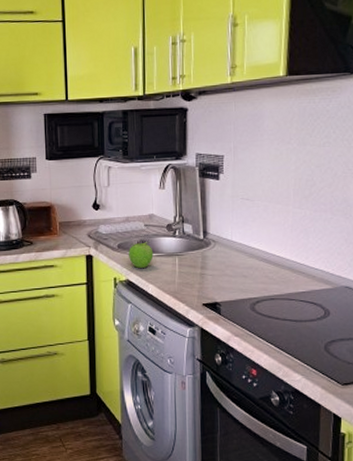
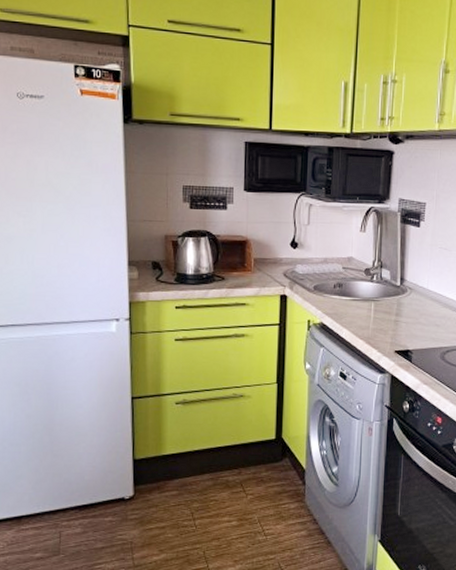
fruit: present [129,241,154,268] -> none [324,283,350,311]

